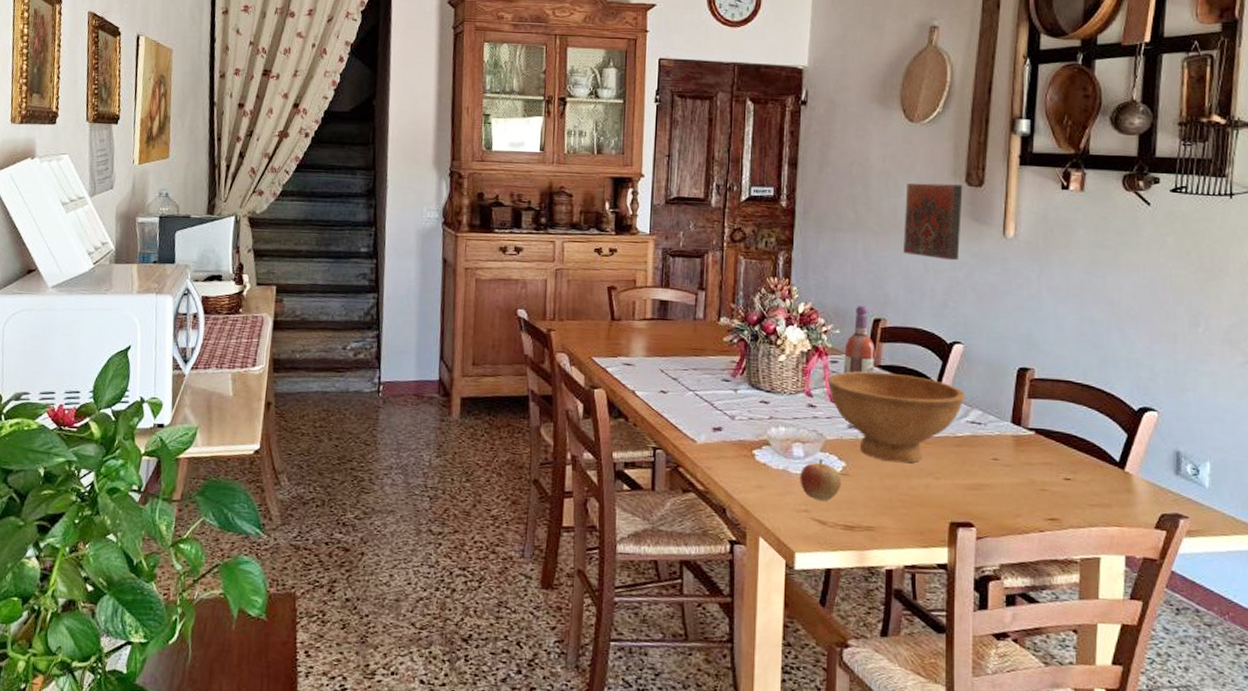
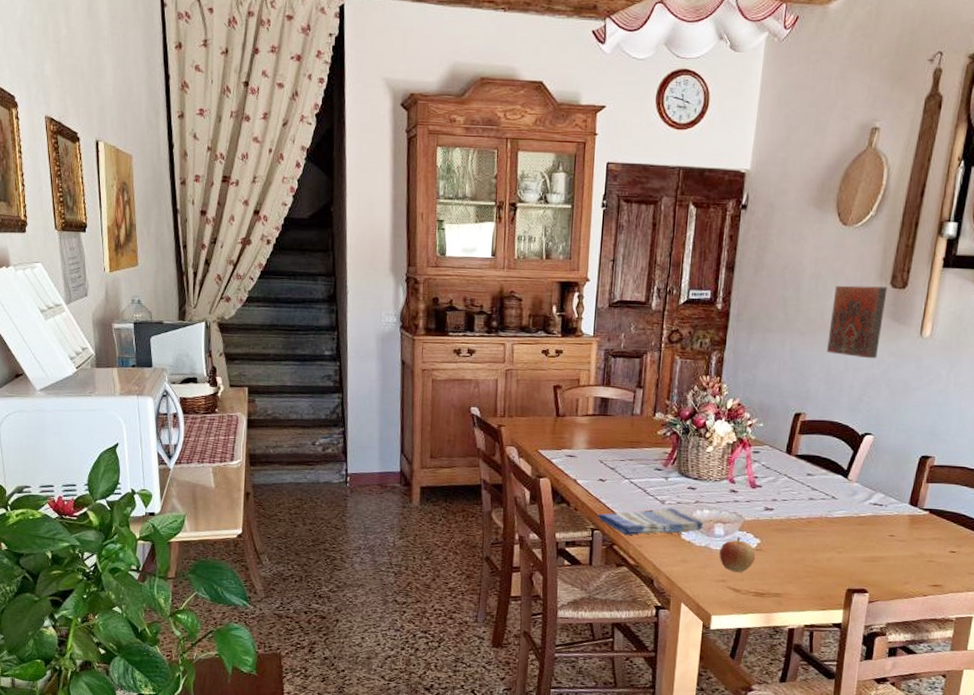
dish towel: none [659,424,780,457] -> present [597,508,704,536]
bowl: present [827,371,965,463] -> none [749,460,871,540]
wine bottle: present [844,306,875,374] -> none [764,401,794,463]

